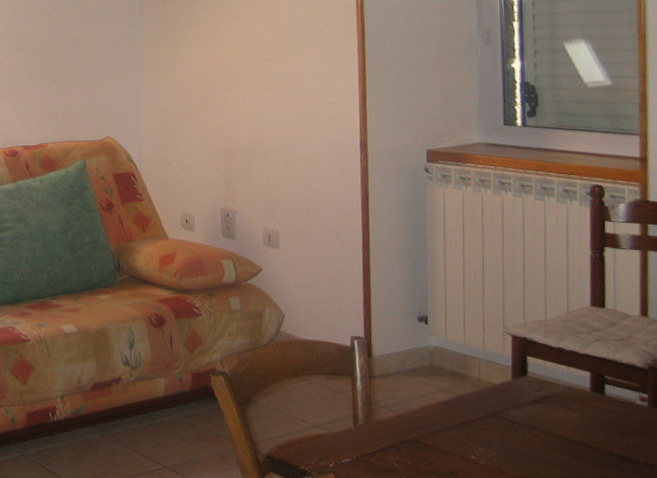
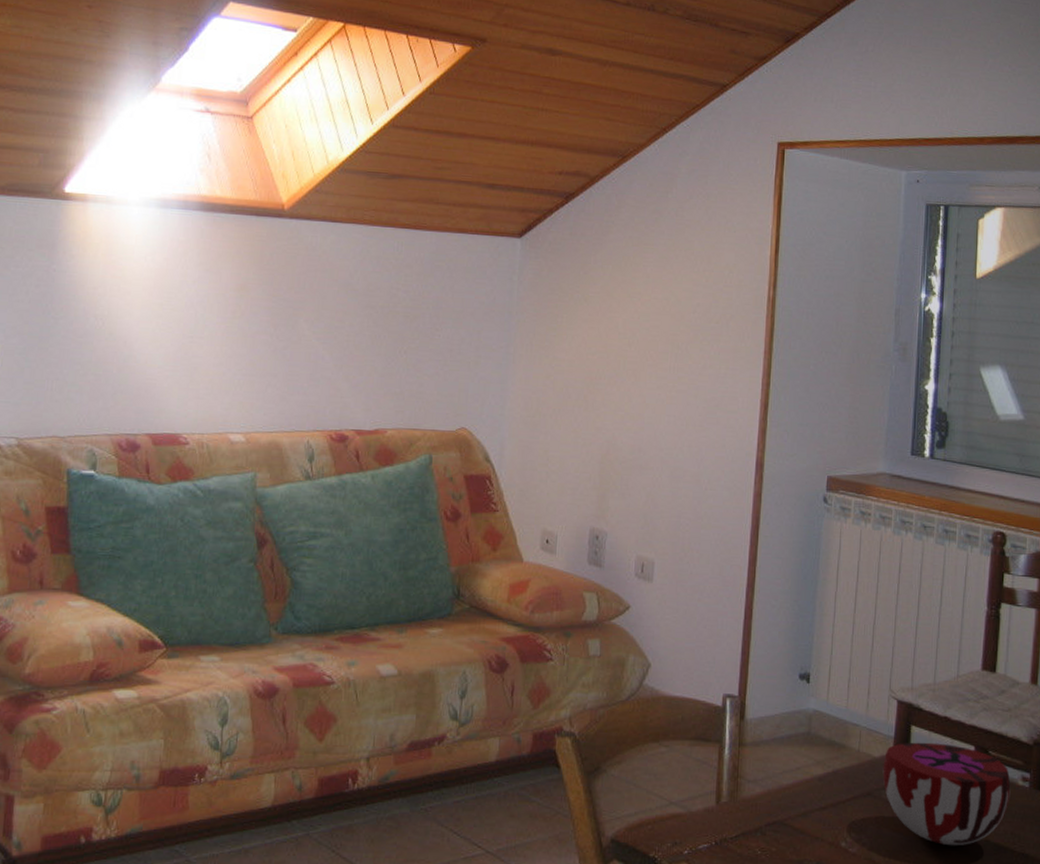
decorative bowl: none [503,370,630,457] -> present [882,742,1011,845]

